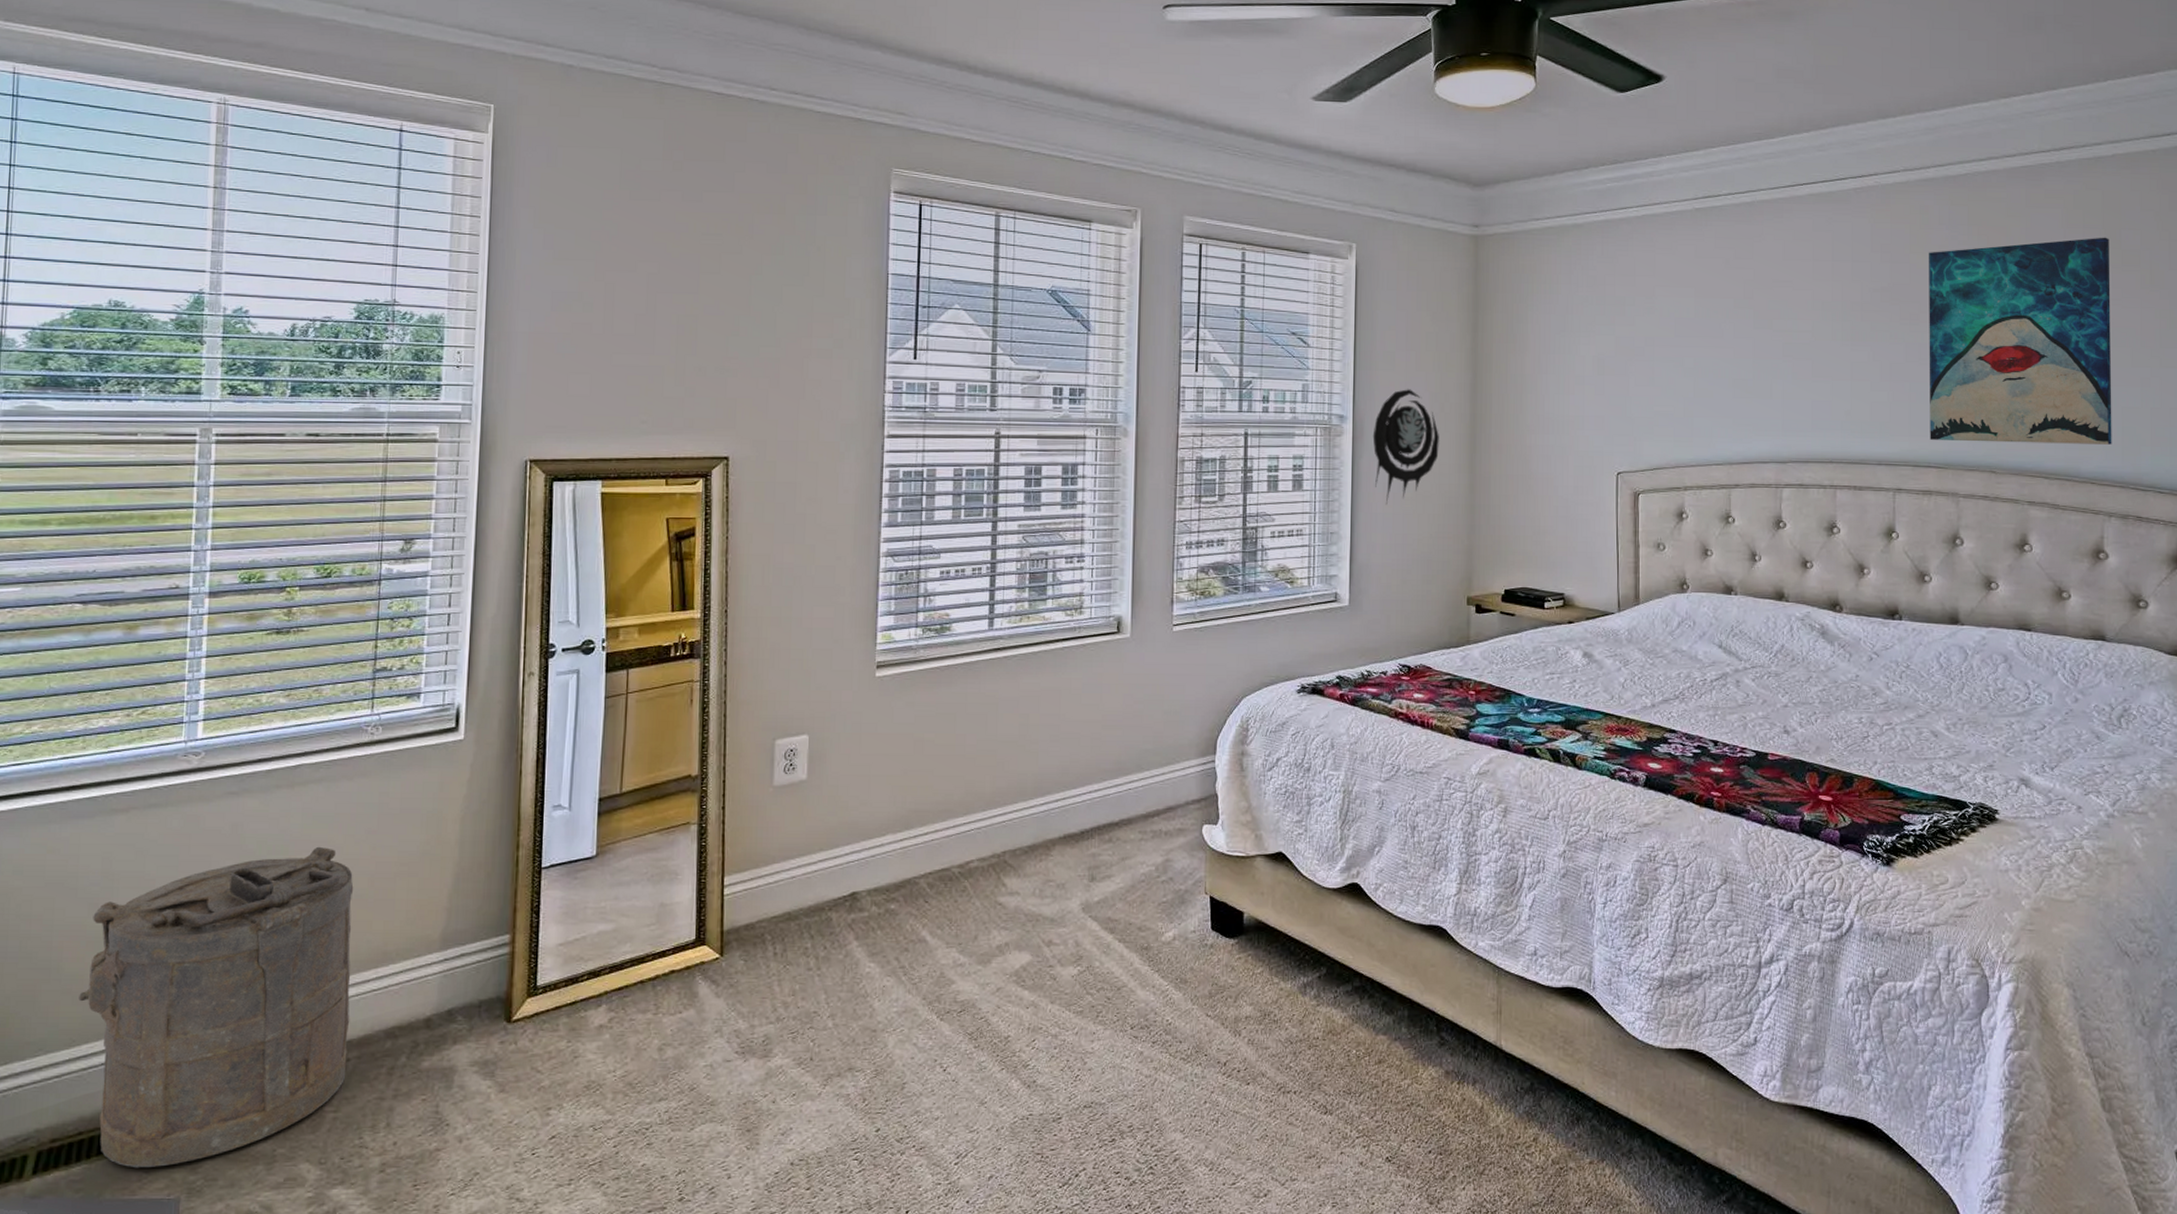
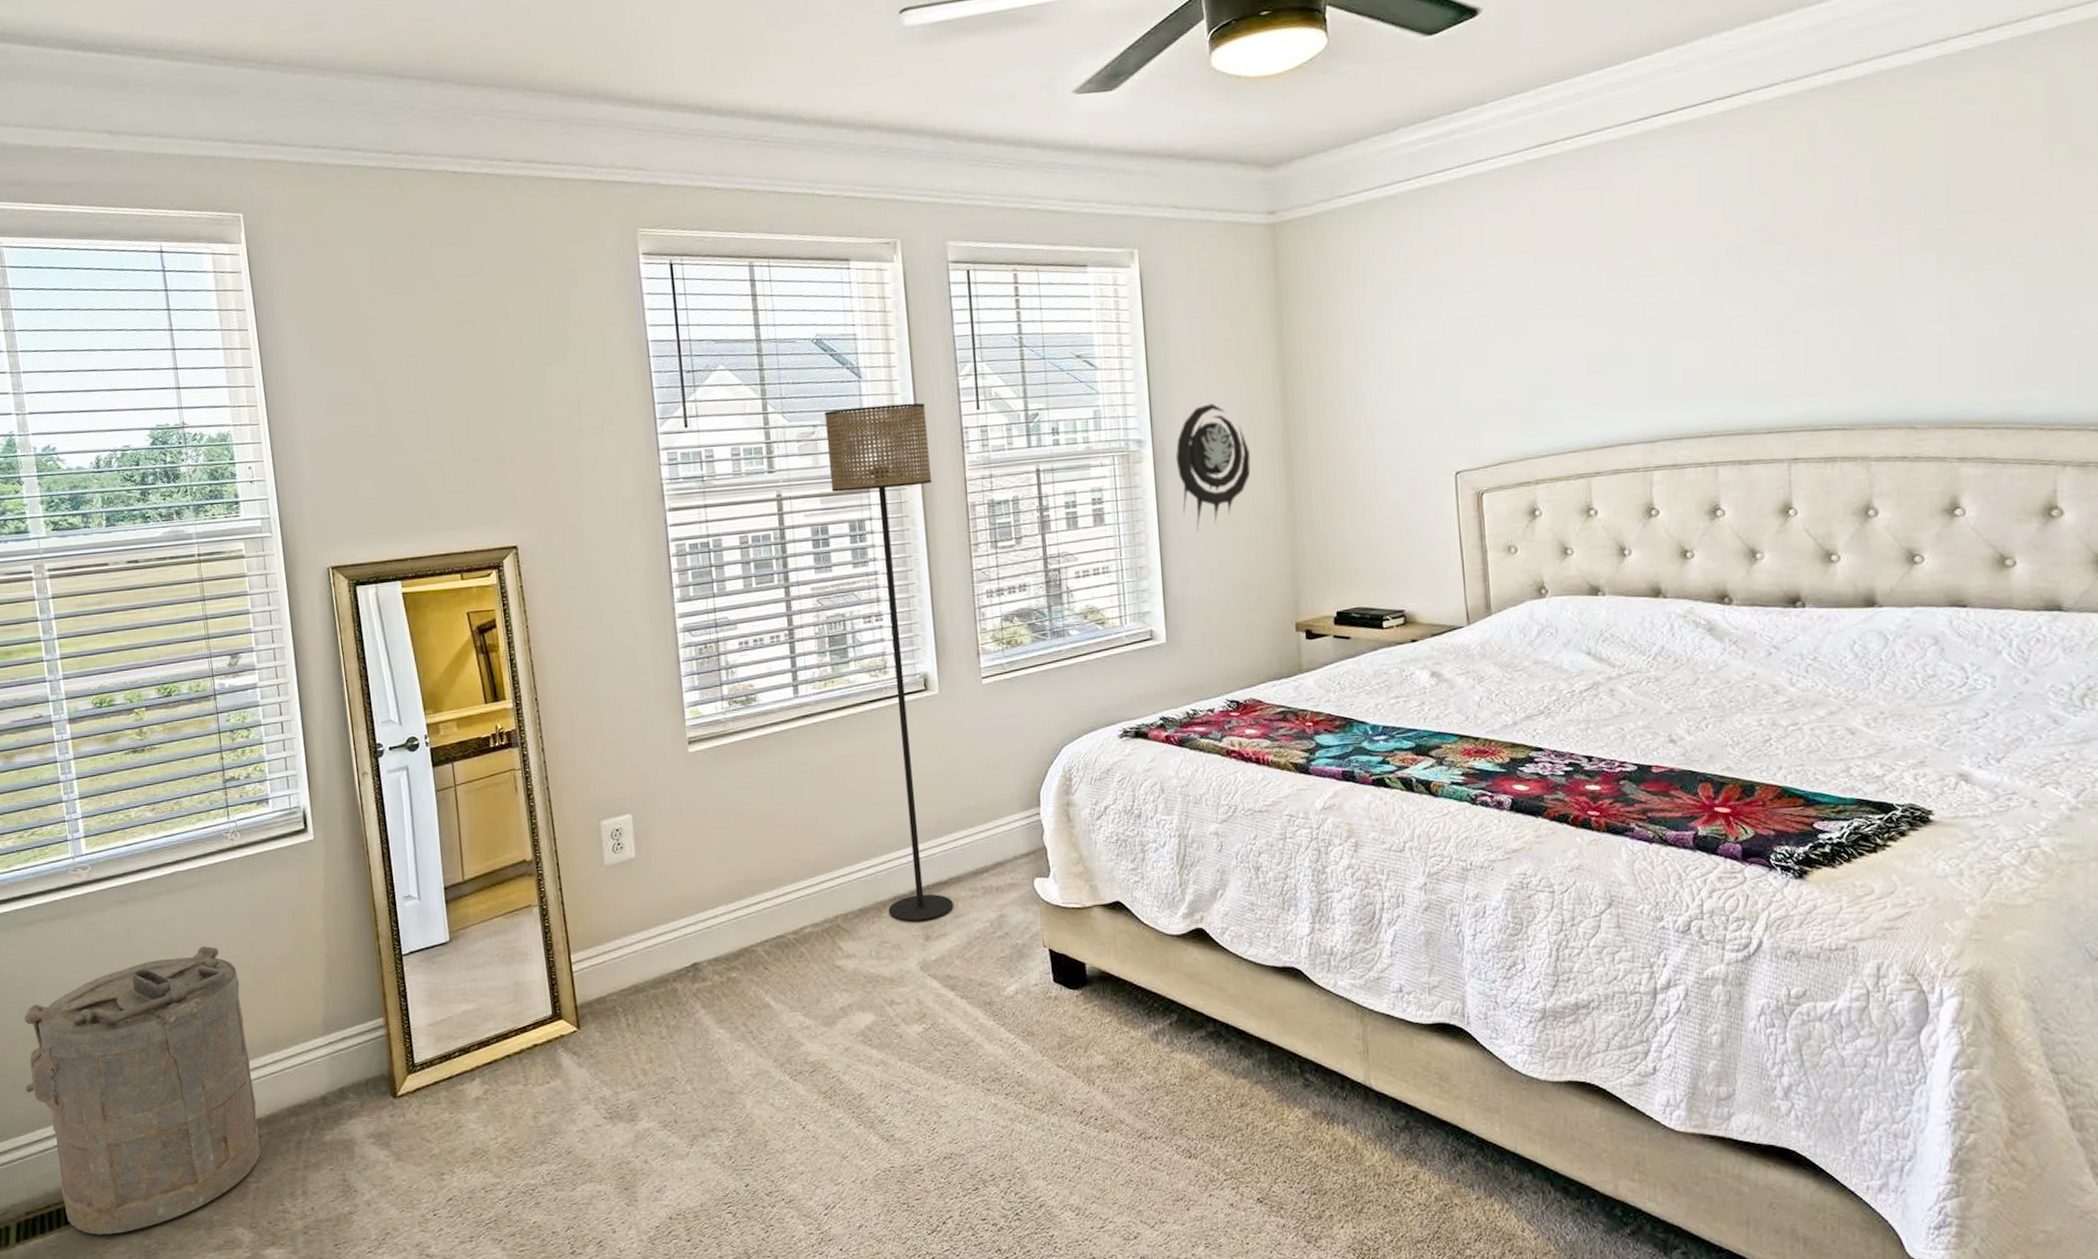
floor lamp: none [1049,358,1147,861] -> present [824,402,954,922]
wall art: present [1929,237,2112,445] -> none [1820,130,2065,398]

